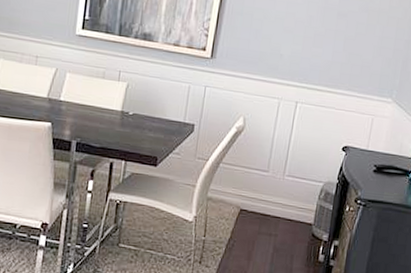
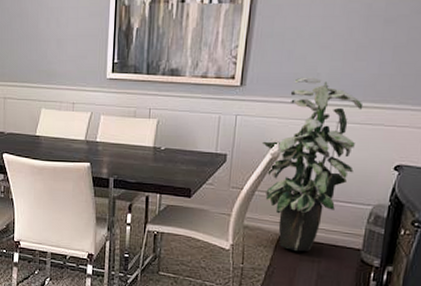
indoor plant: none [228,56,319,225] -> present [261,77,364,252]

